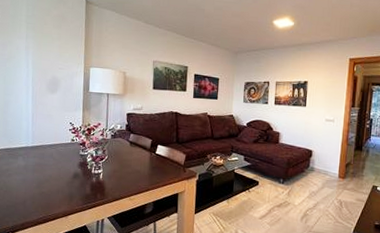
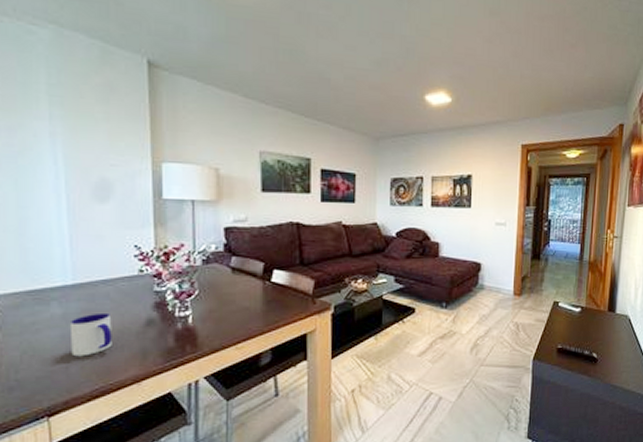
mug: none [28,166,53,195] -> present [69,312,112,357]

